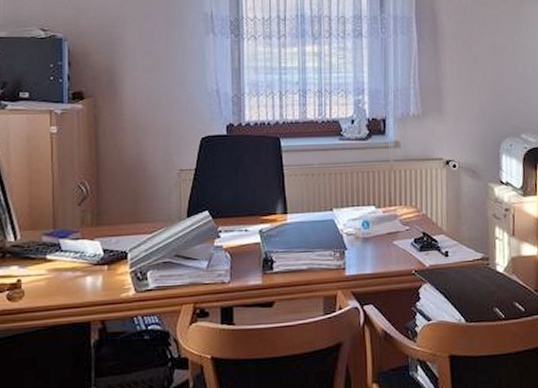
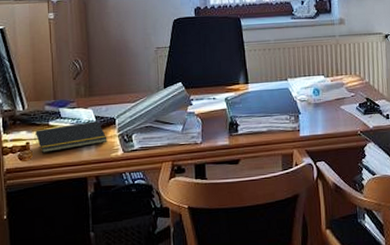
notepad: none [28,255,117,292] -> present [34,121,107,153]

